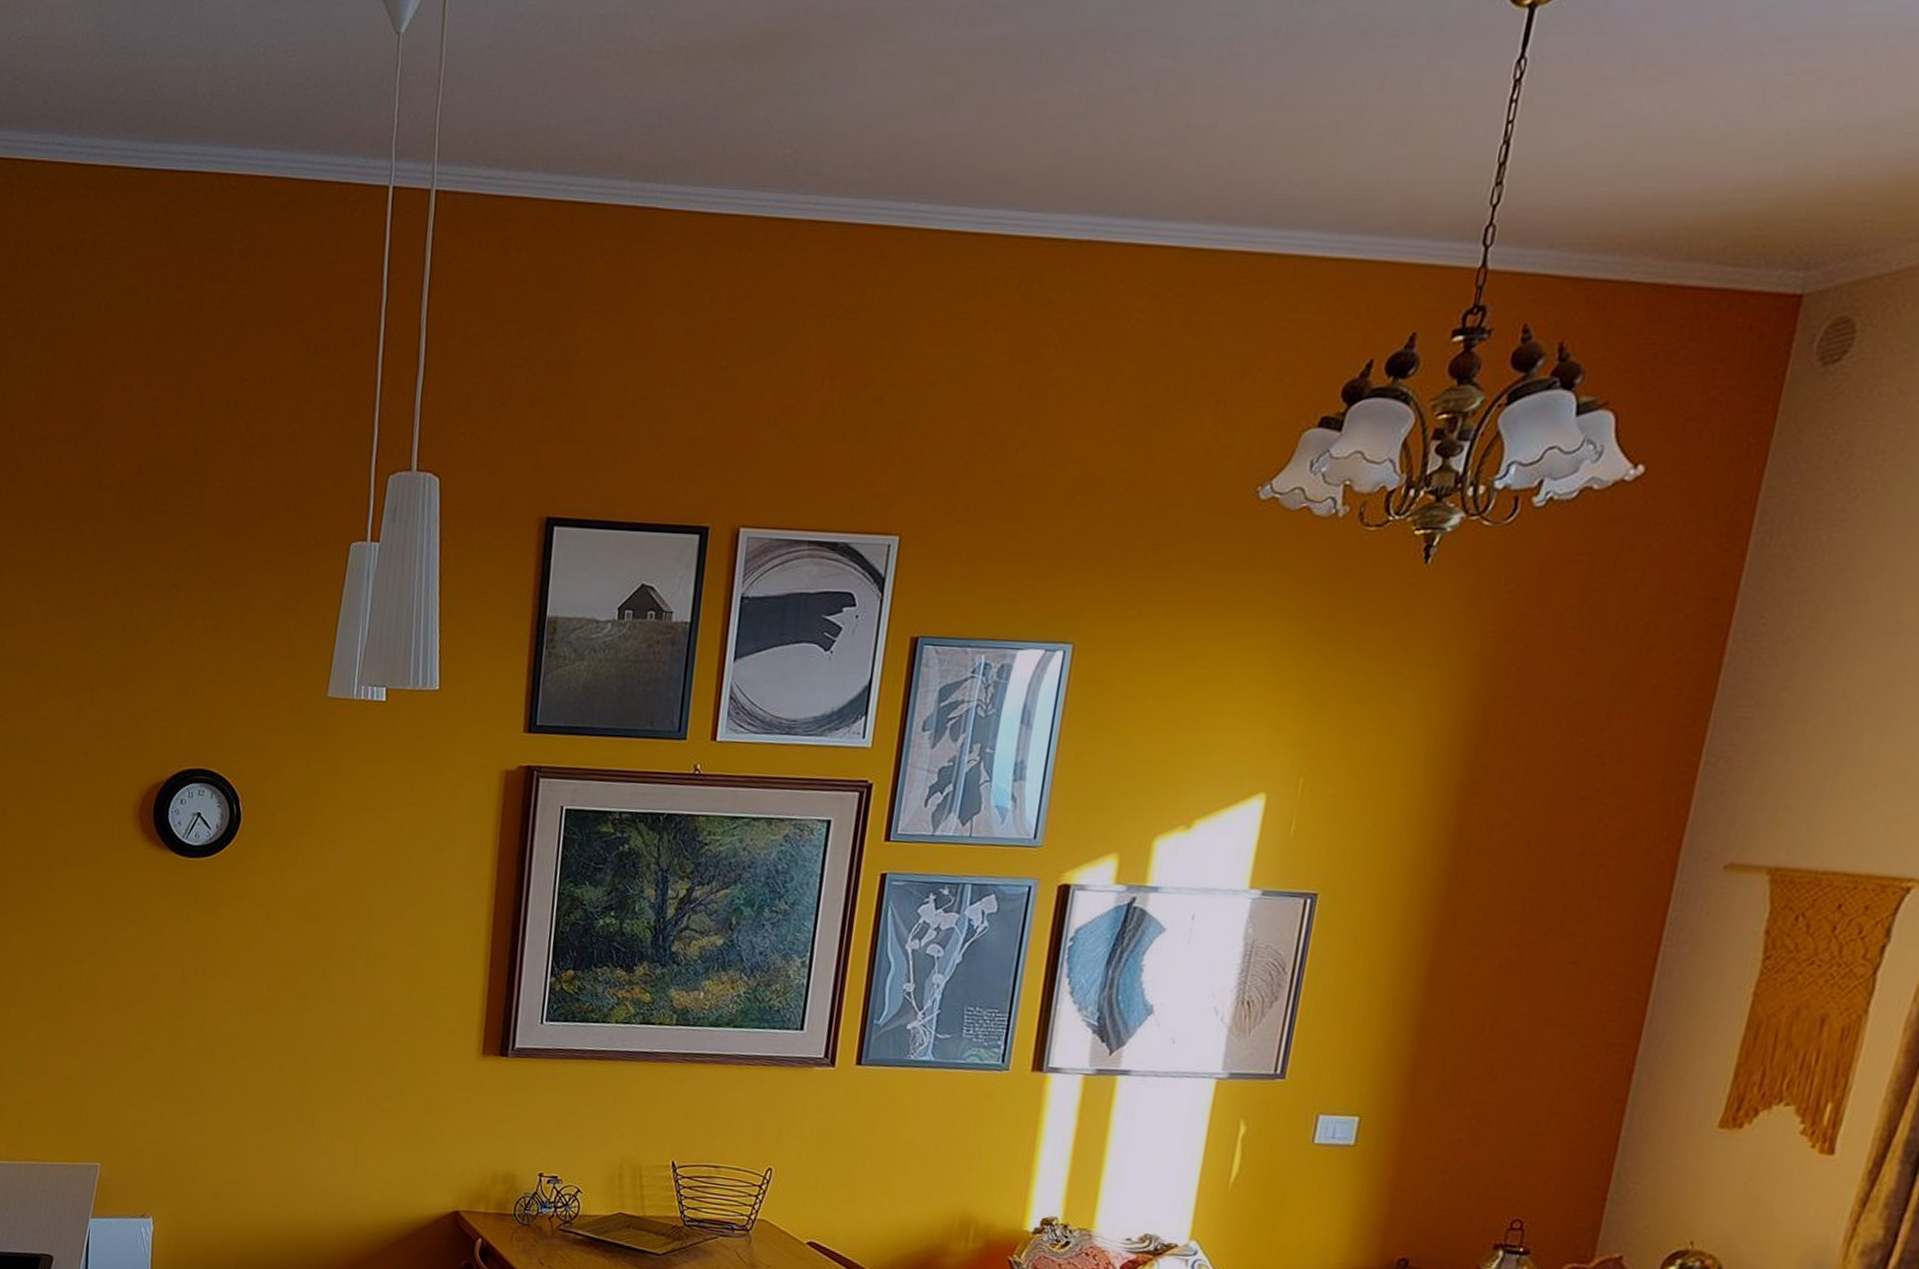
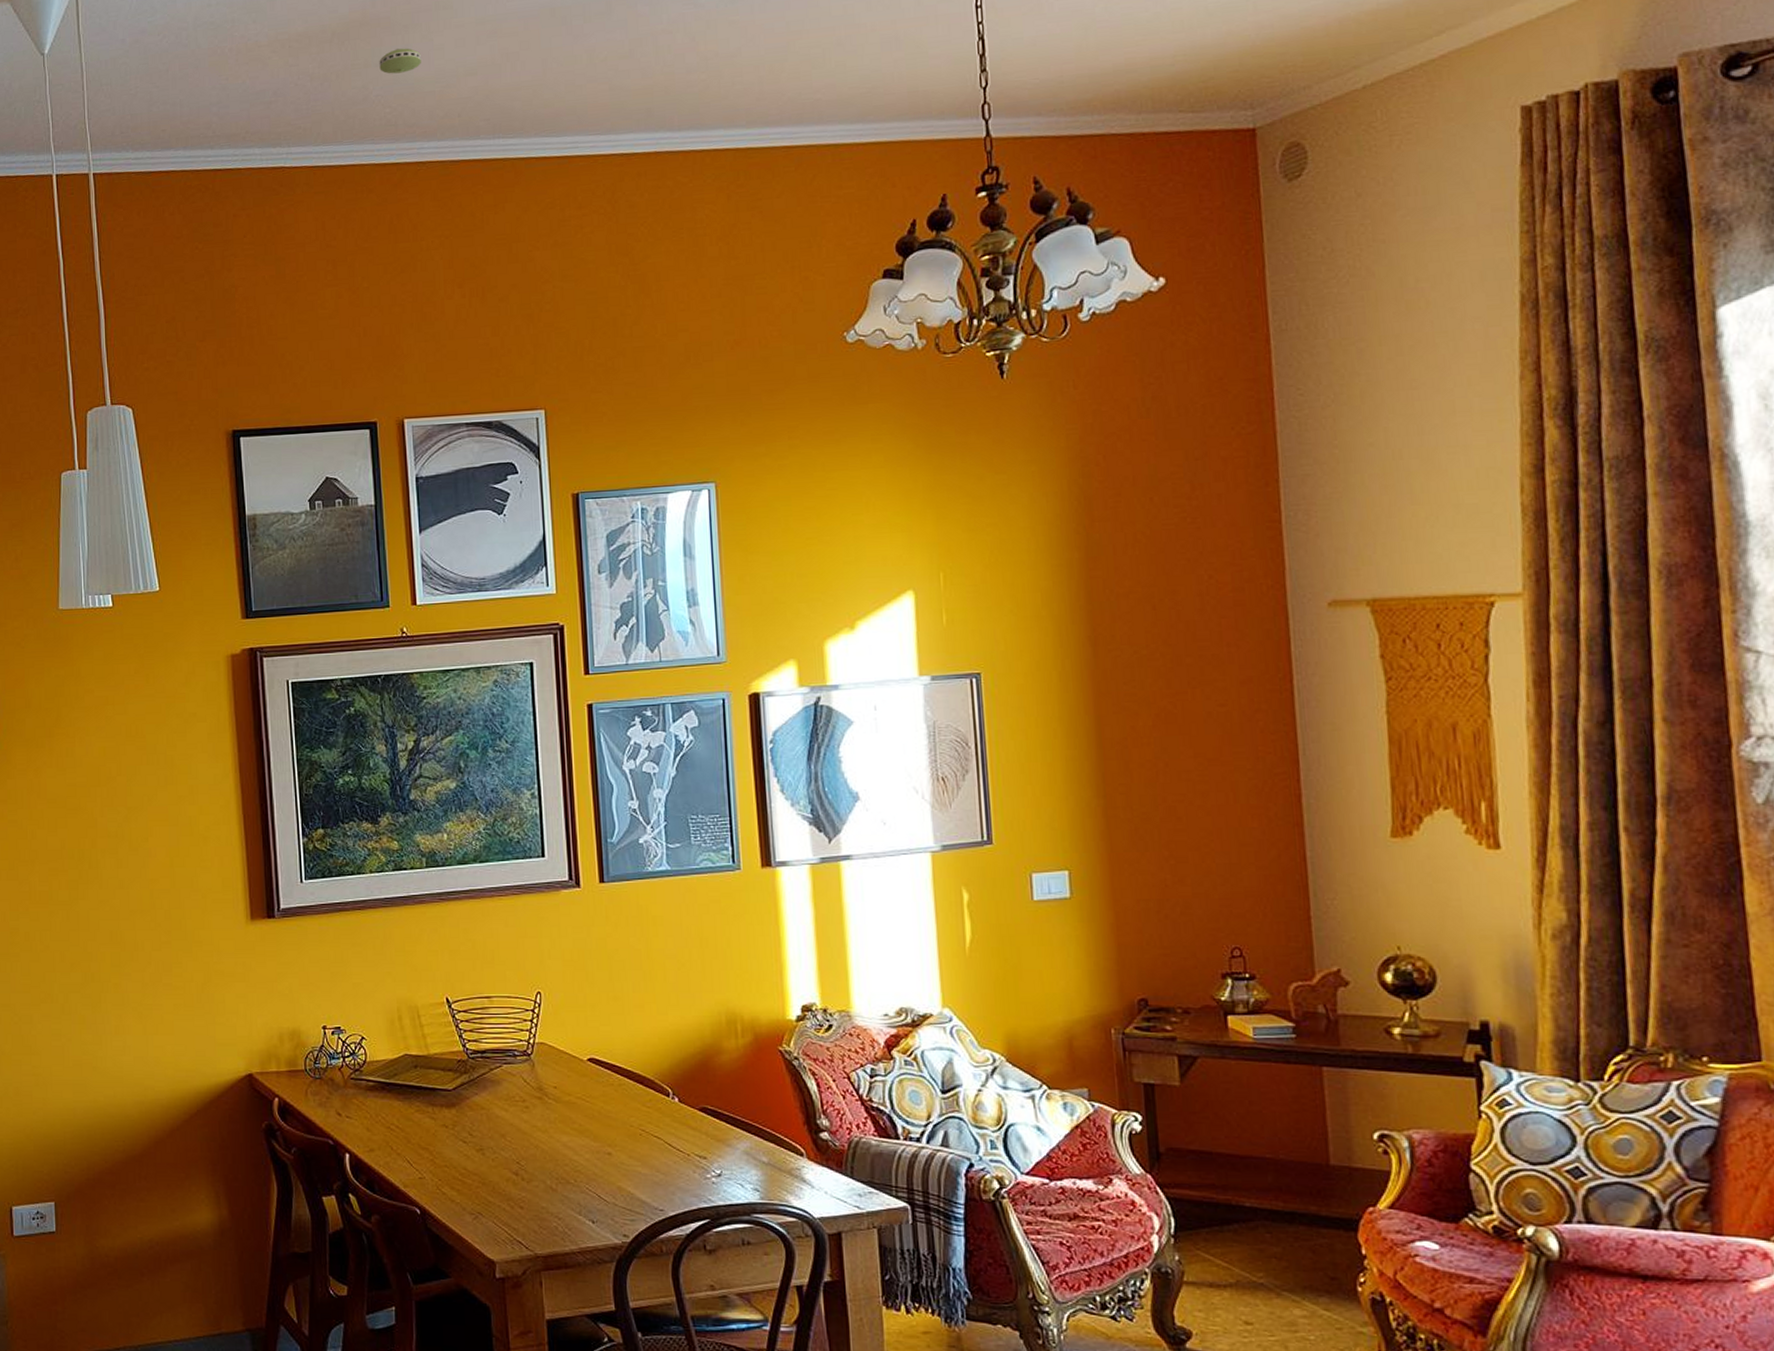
smoke detector: none [787,73,839,106] -> present [379,47,421,74]

